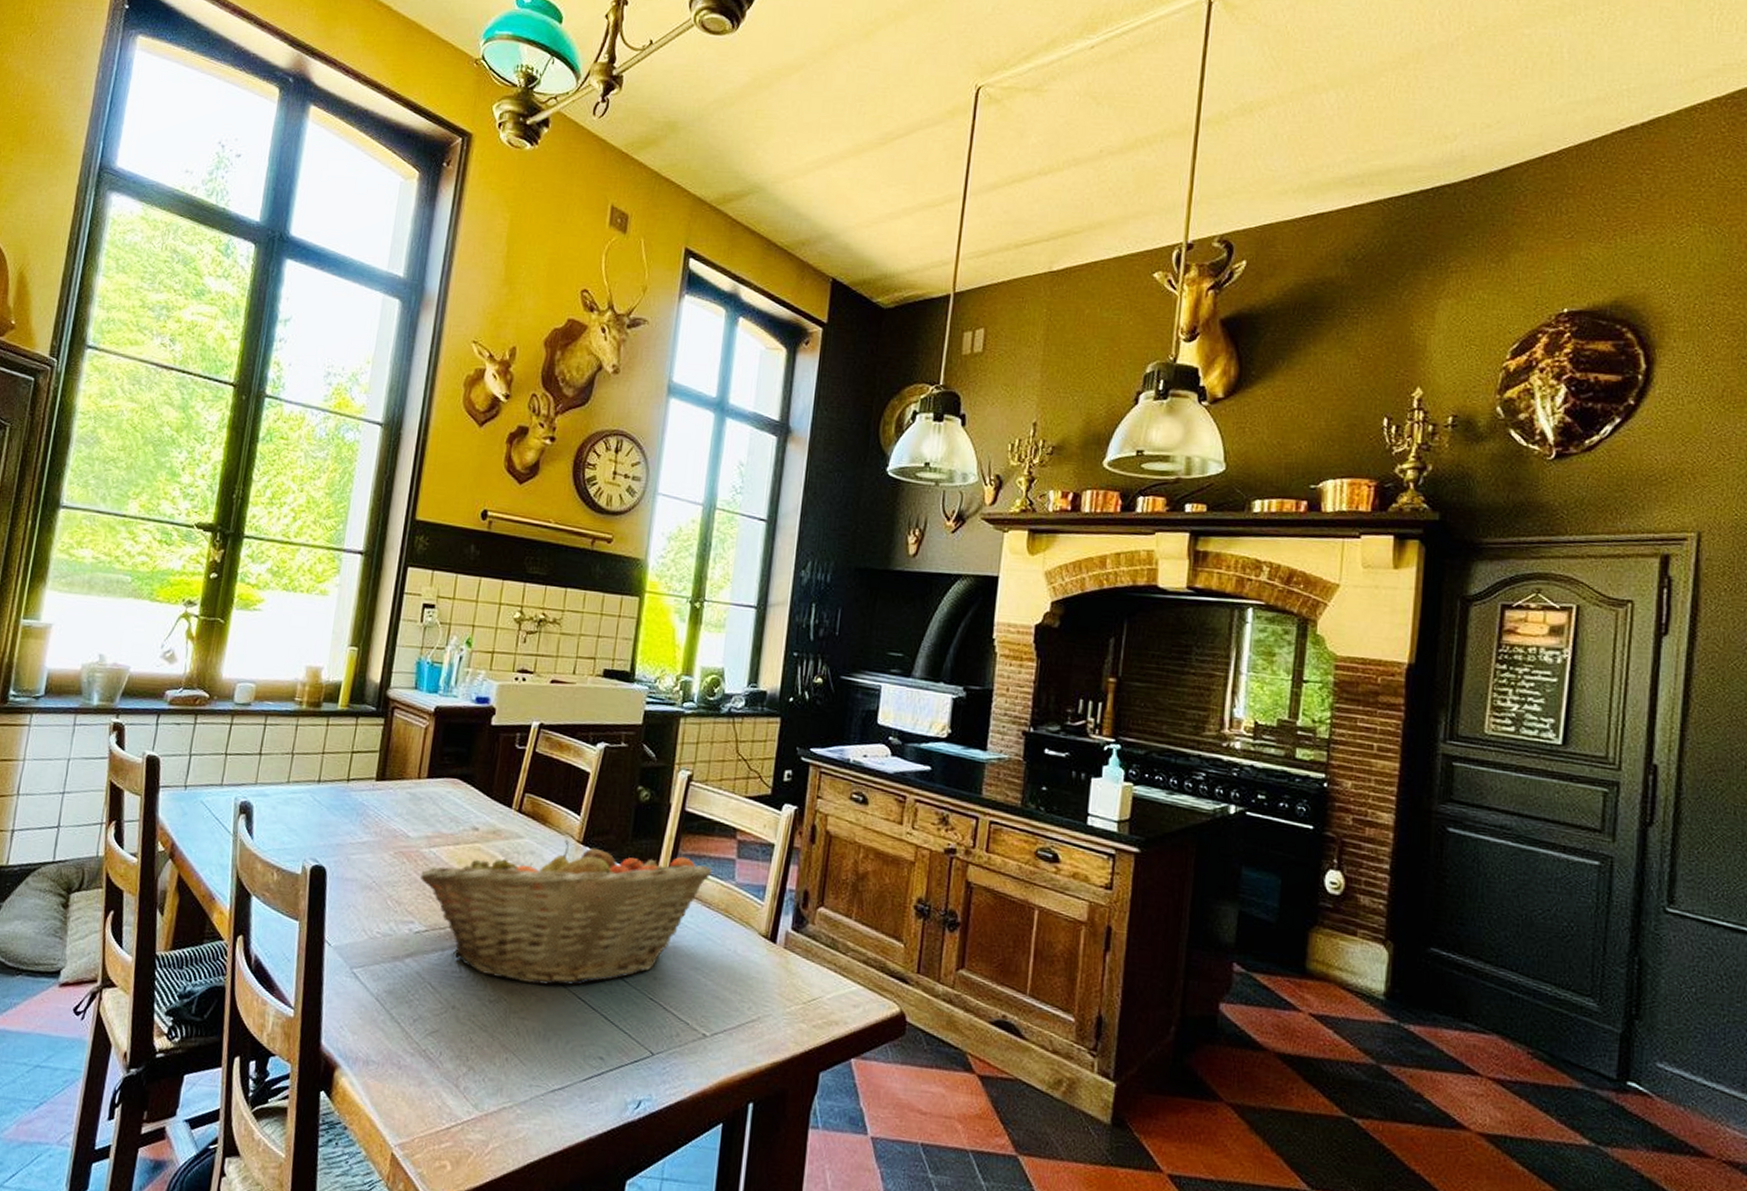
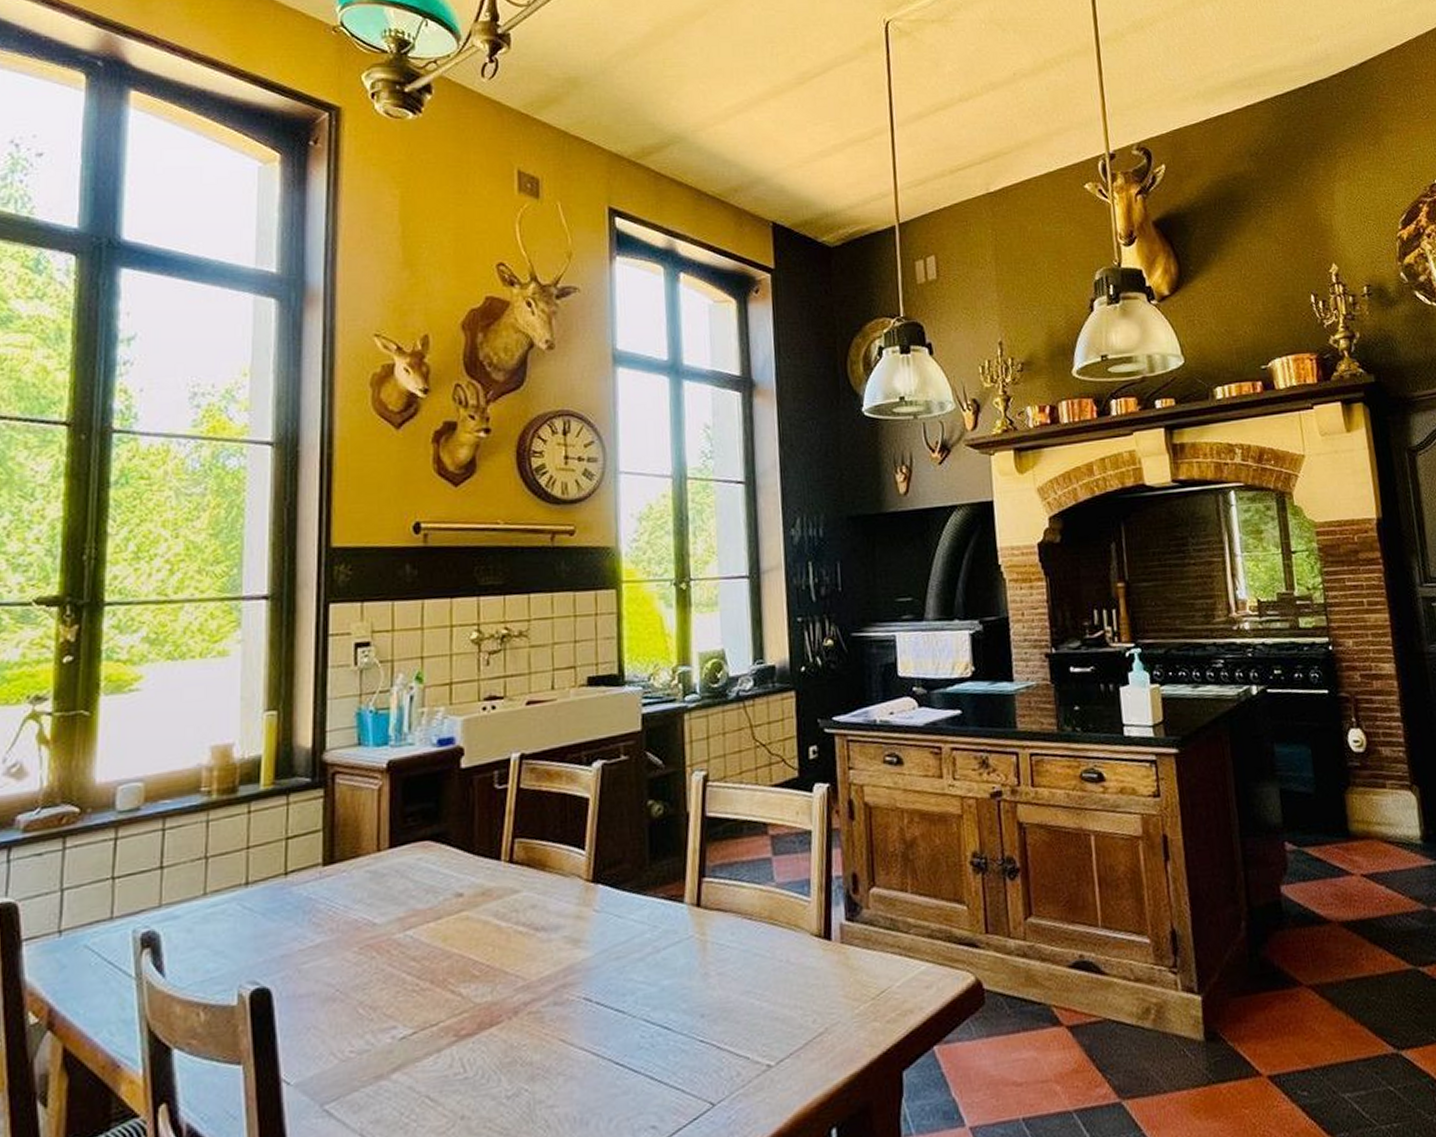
fruit basket: present [420,840,713,986] -> none [397,868,748,1067]

